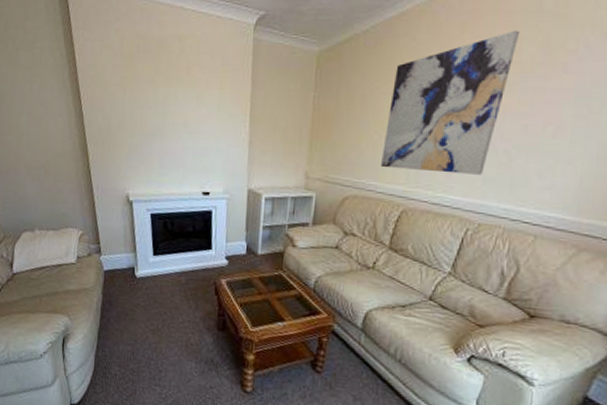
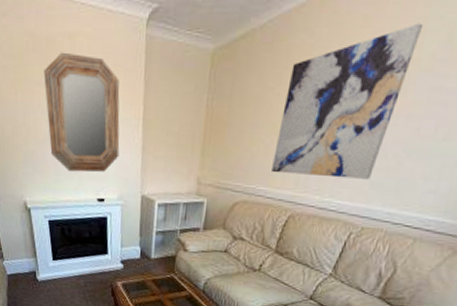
home mirror: none [153,53,227,166] -> present [44,52,120,173]

